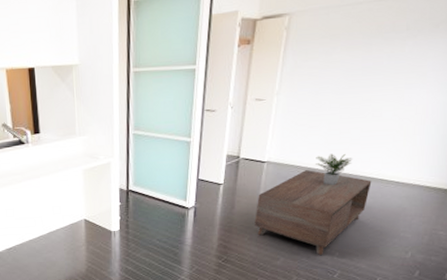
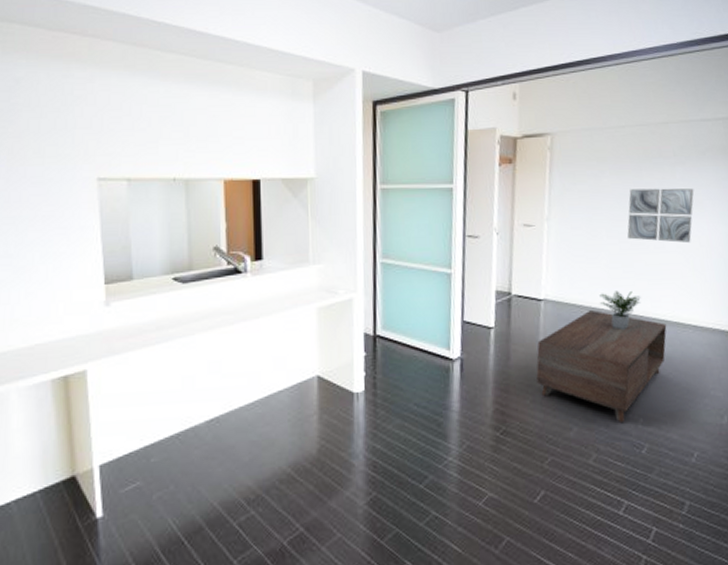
wall art: none [349,61,421,112] -> present [627,188,694,244]

